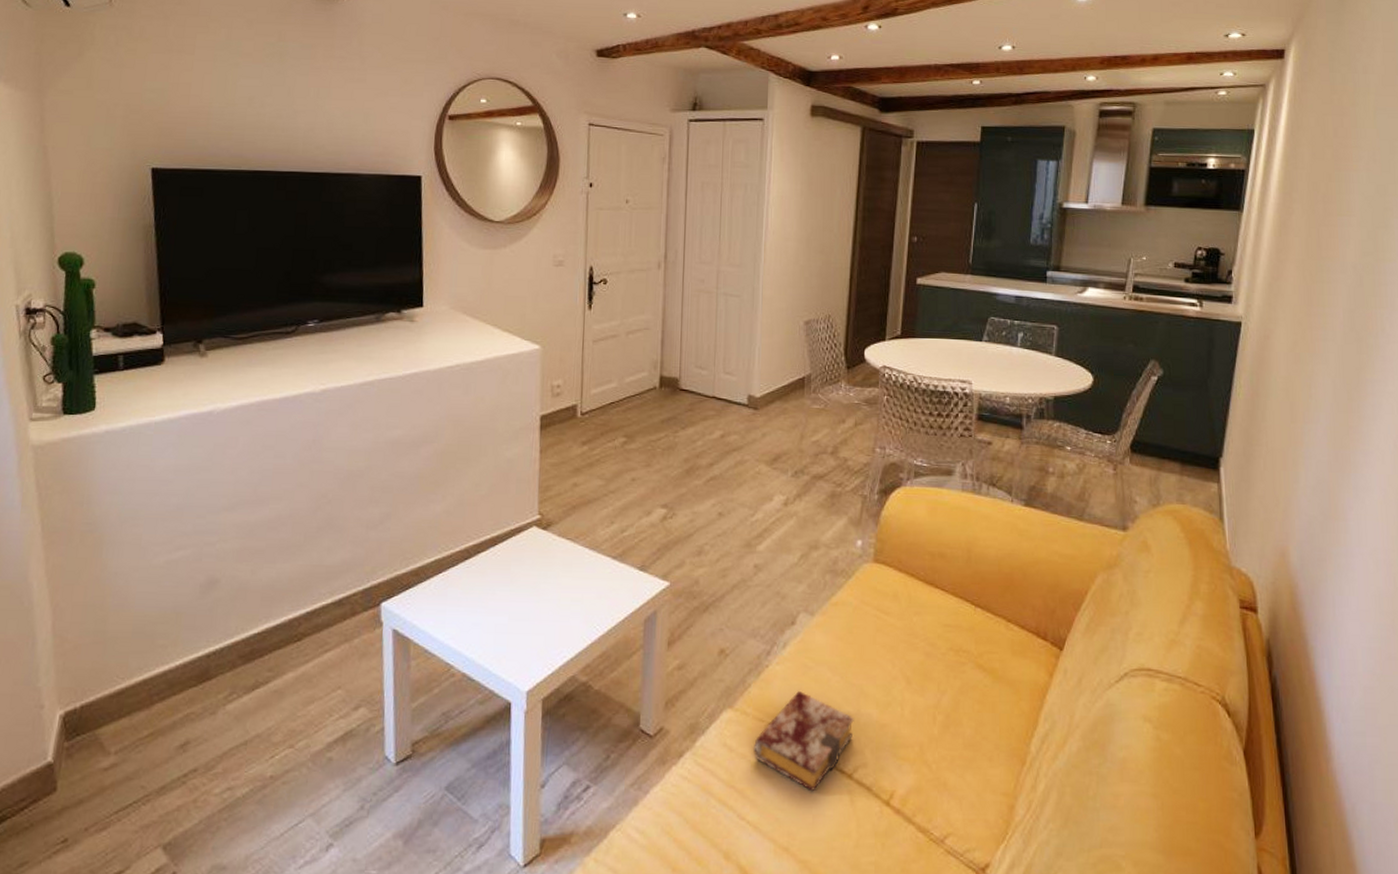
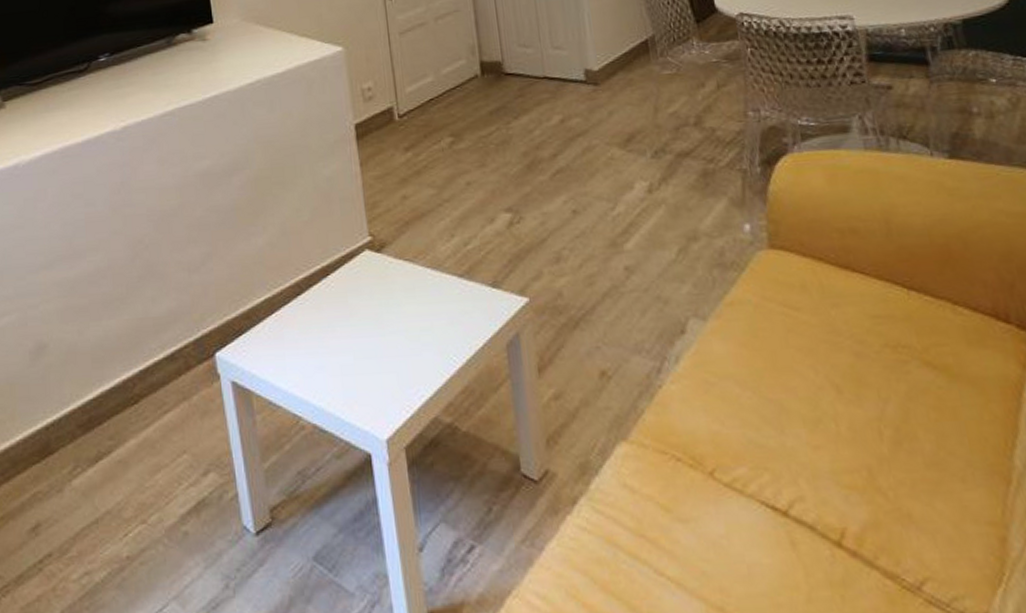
book: present [754,690,854,792] -> none [660,412,780,536]

